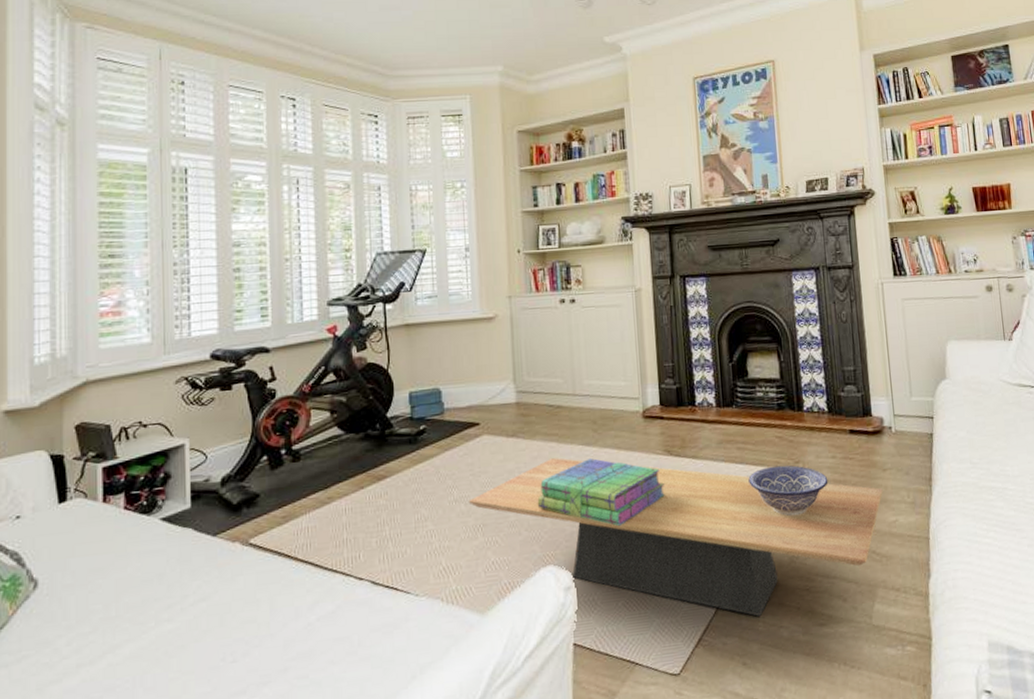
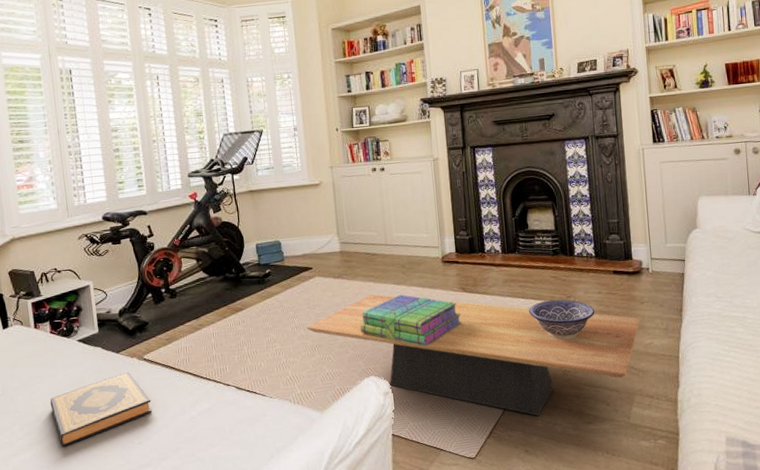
hardback book: none [113,561,256,668] -> present [50,371,153,446]

